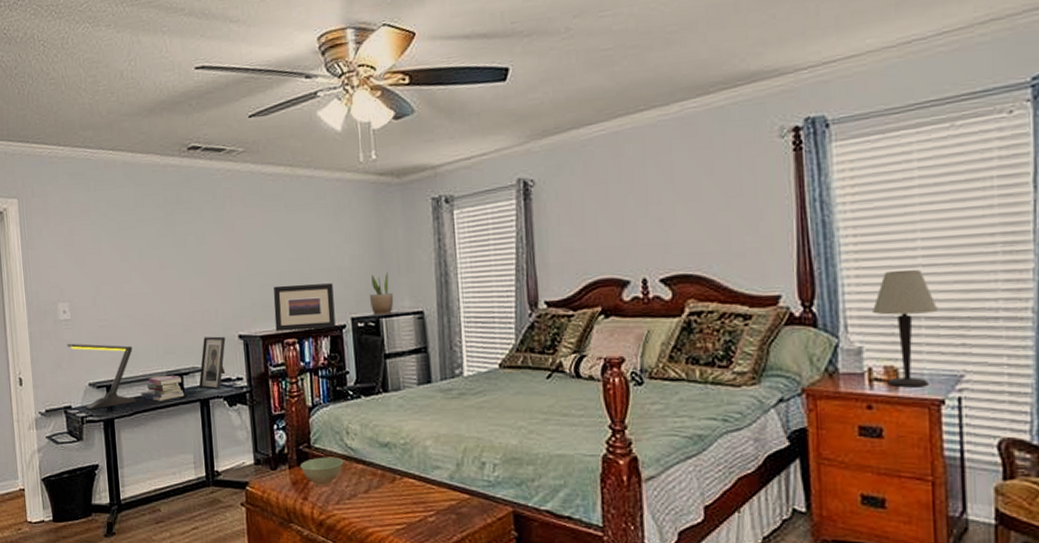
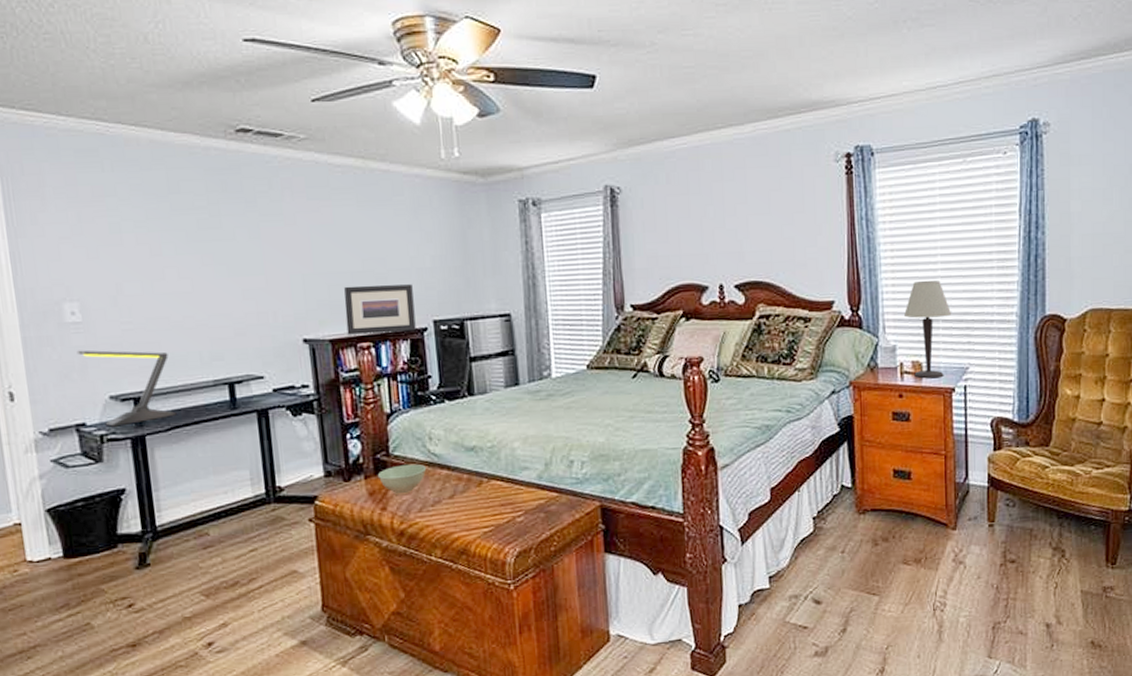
books: present [141,374,185,401] -> none [180,383,238,414]
picture frame: present [198,336,226,390] -> none [254,340,288,400]
potted plant: present [369,272,394,316] -> none [452,274,480,319]

